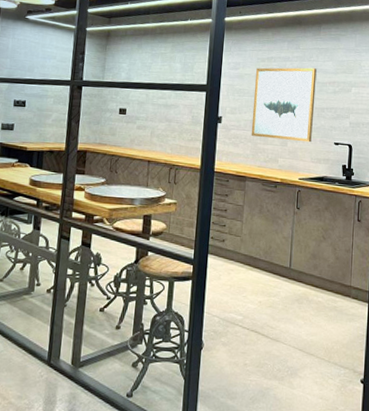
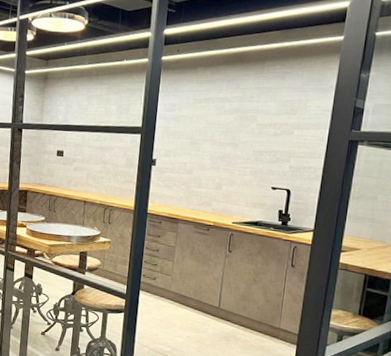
wall art: present [251,67,317,143] -> none [185,108,257,187]

